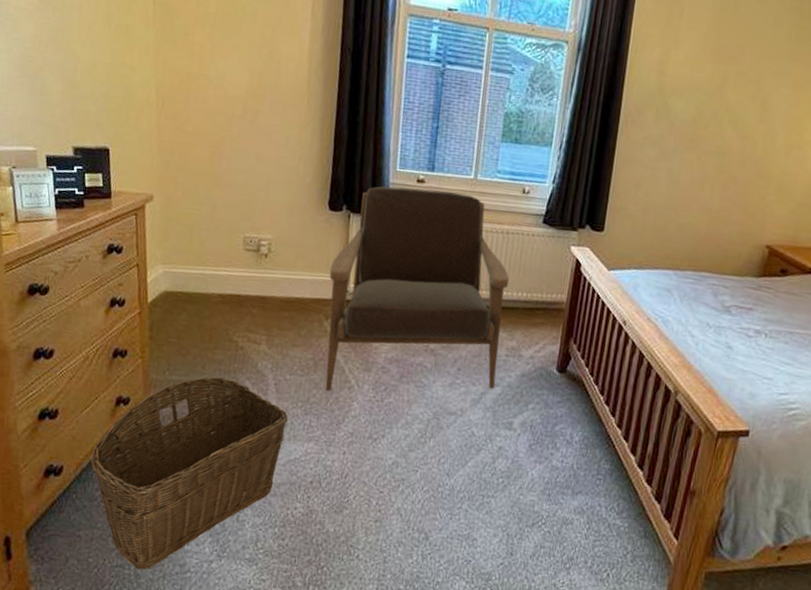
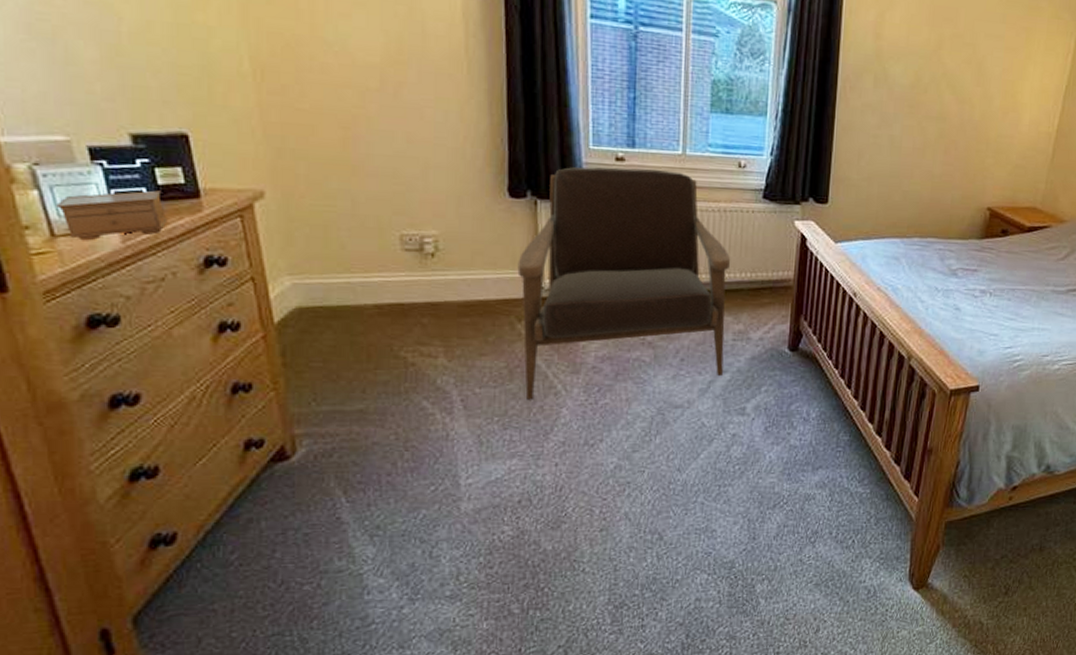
jewelry box: none [22,190,88,228] -> present [56,190,168,241]
wicker basket: present [90,376,289,570] -> none [217,401,483,633]

